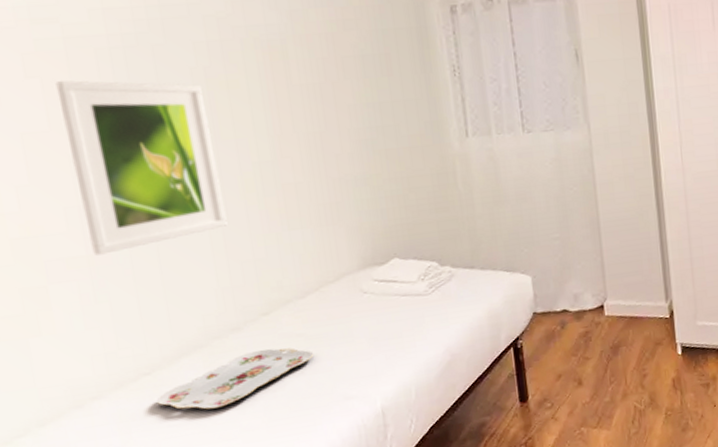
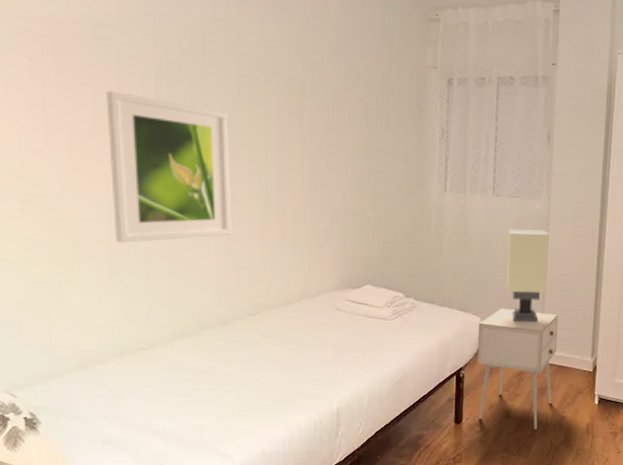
serving tray: present [156,348,314,410] -> none [149,344,288,387]
nightstand: none [529,258,629,395] -> present [477,308,558,429]
table lamp: none [547,163,603,275] -> present [506,229,549,322]

